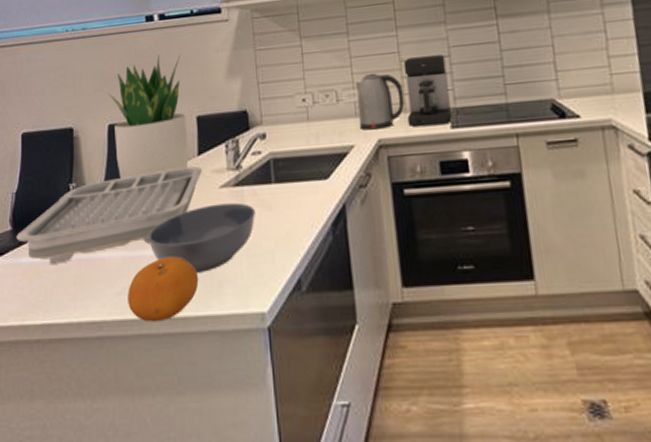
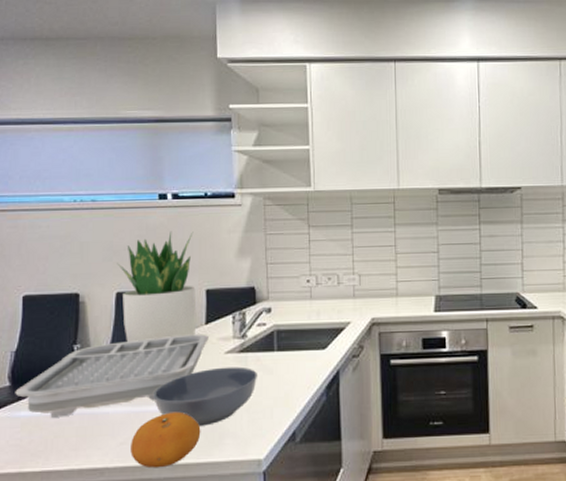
kettle: present [355,73,405,130] -> none [355,262,397,310]
coffee maker: present [403,55,453,126] -> none [398,251,437,309]

